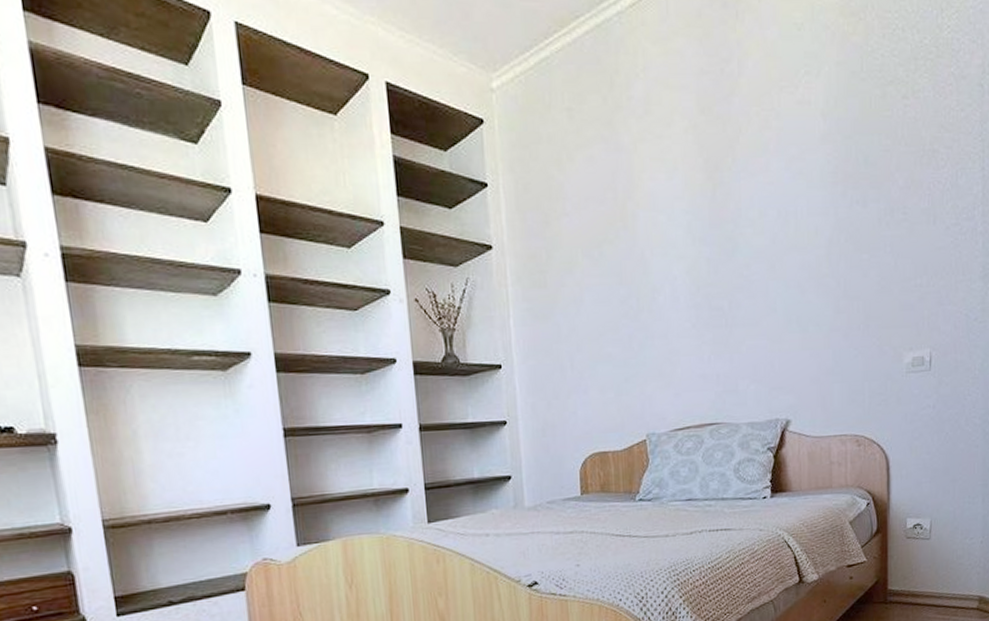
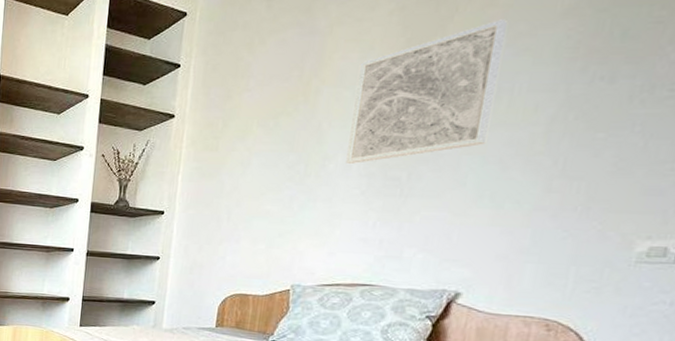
wall art: none [667,142,785,296] -> present [346,19,509,165]

